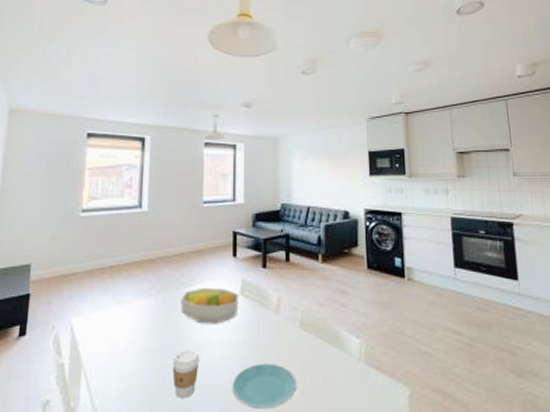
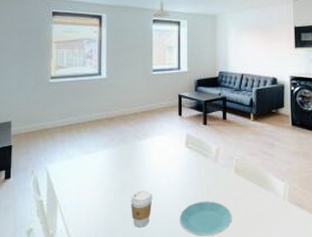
fruit bowl: present [180,287,240,324] -> none [136,140,185,170]

